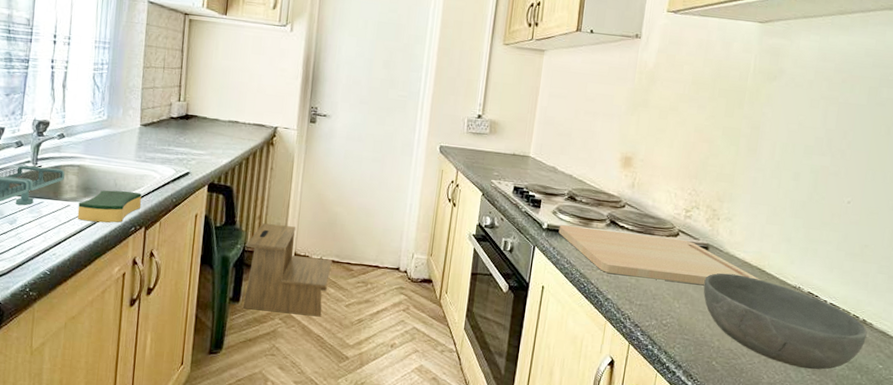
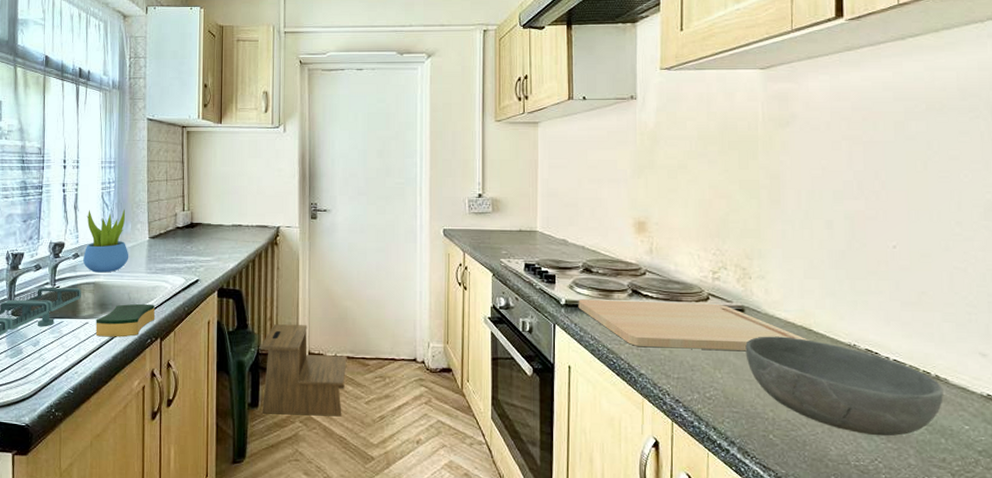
succulent plant: none [69,89,119,157] -> present [83,208,129,273]

